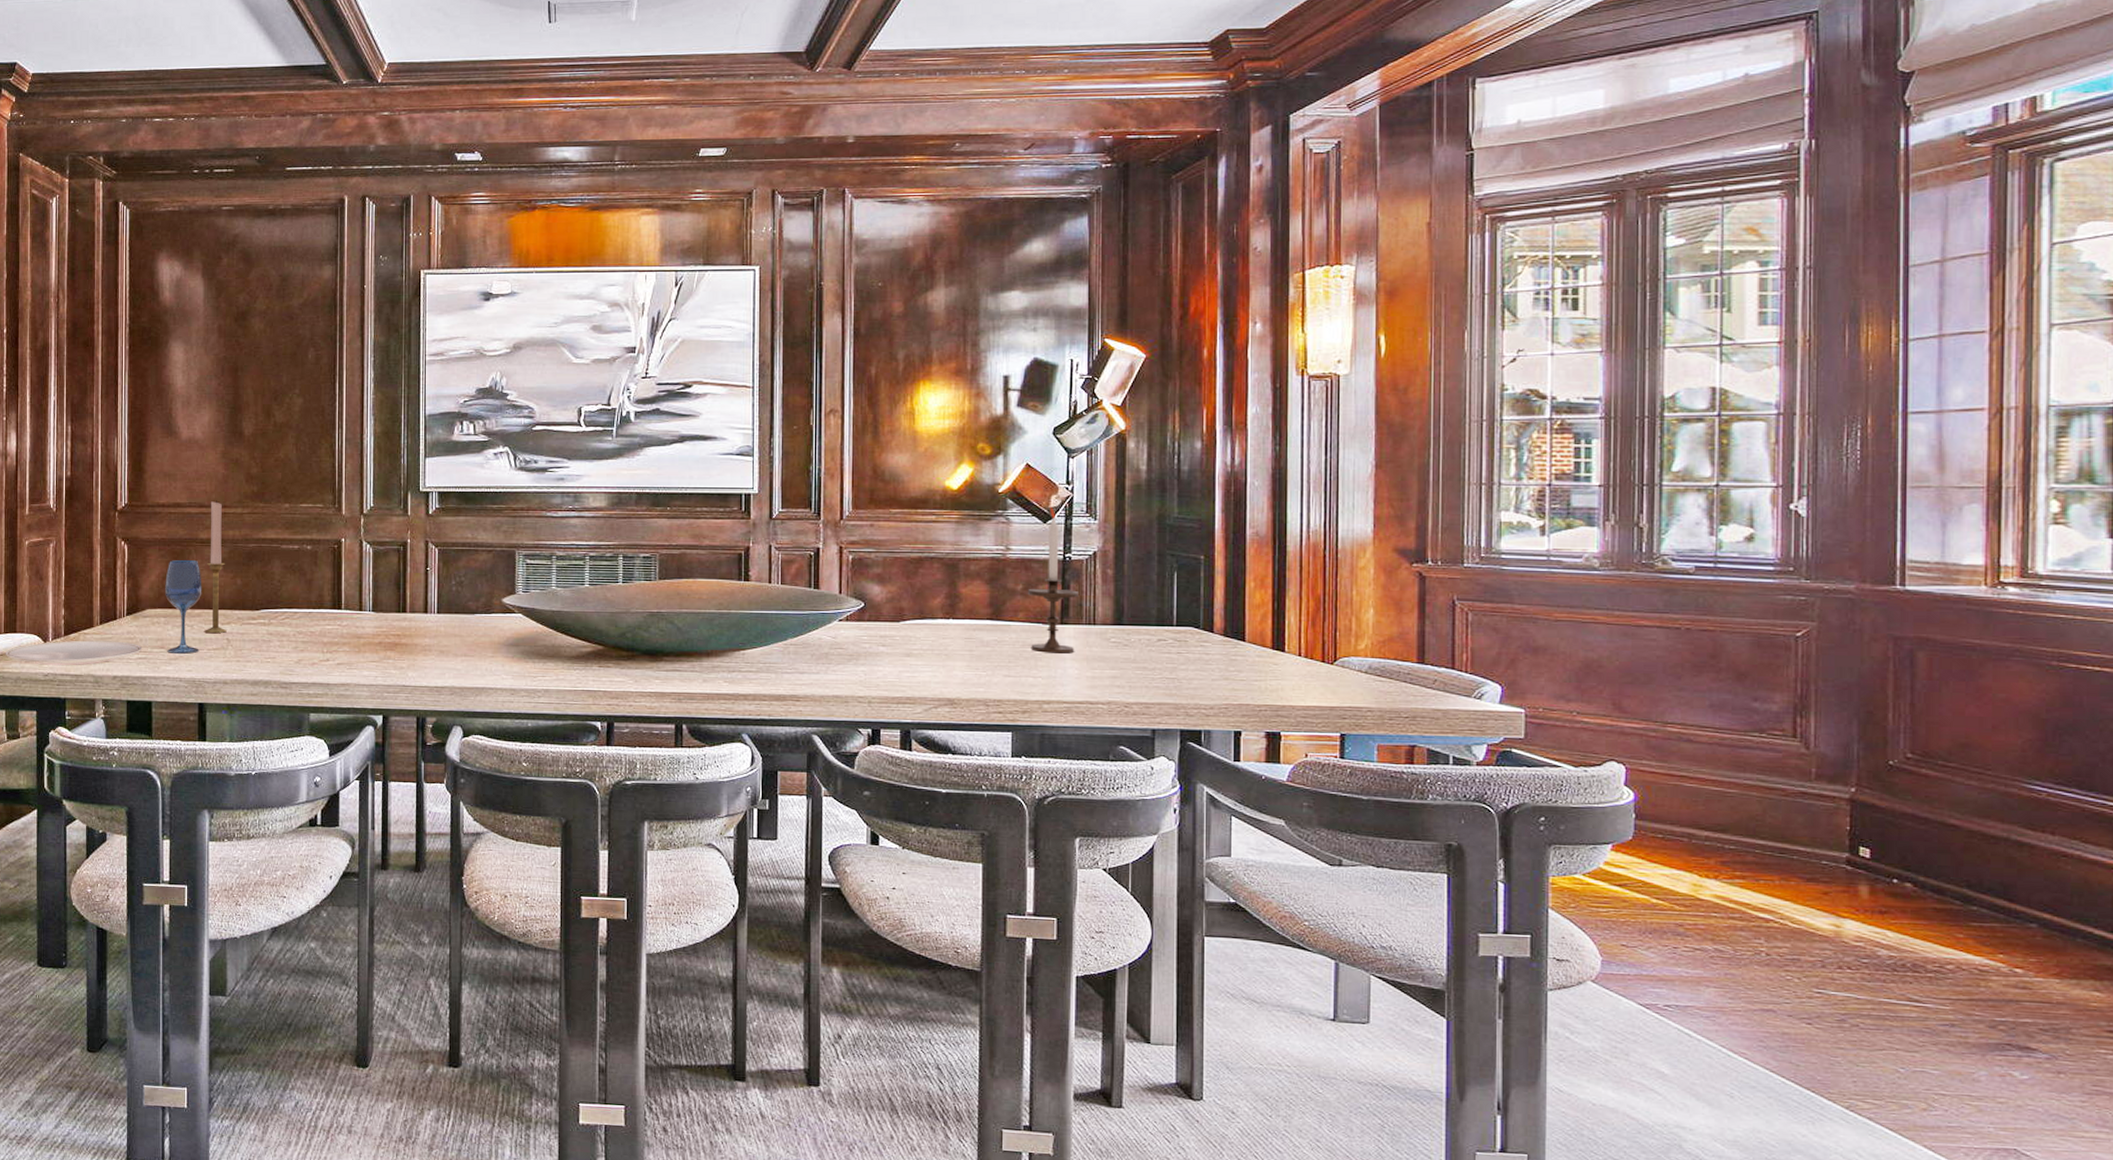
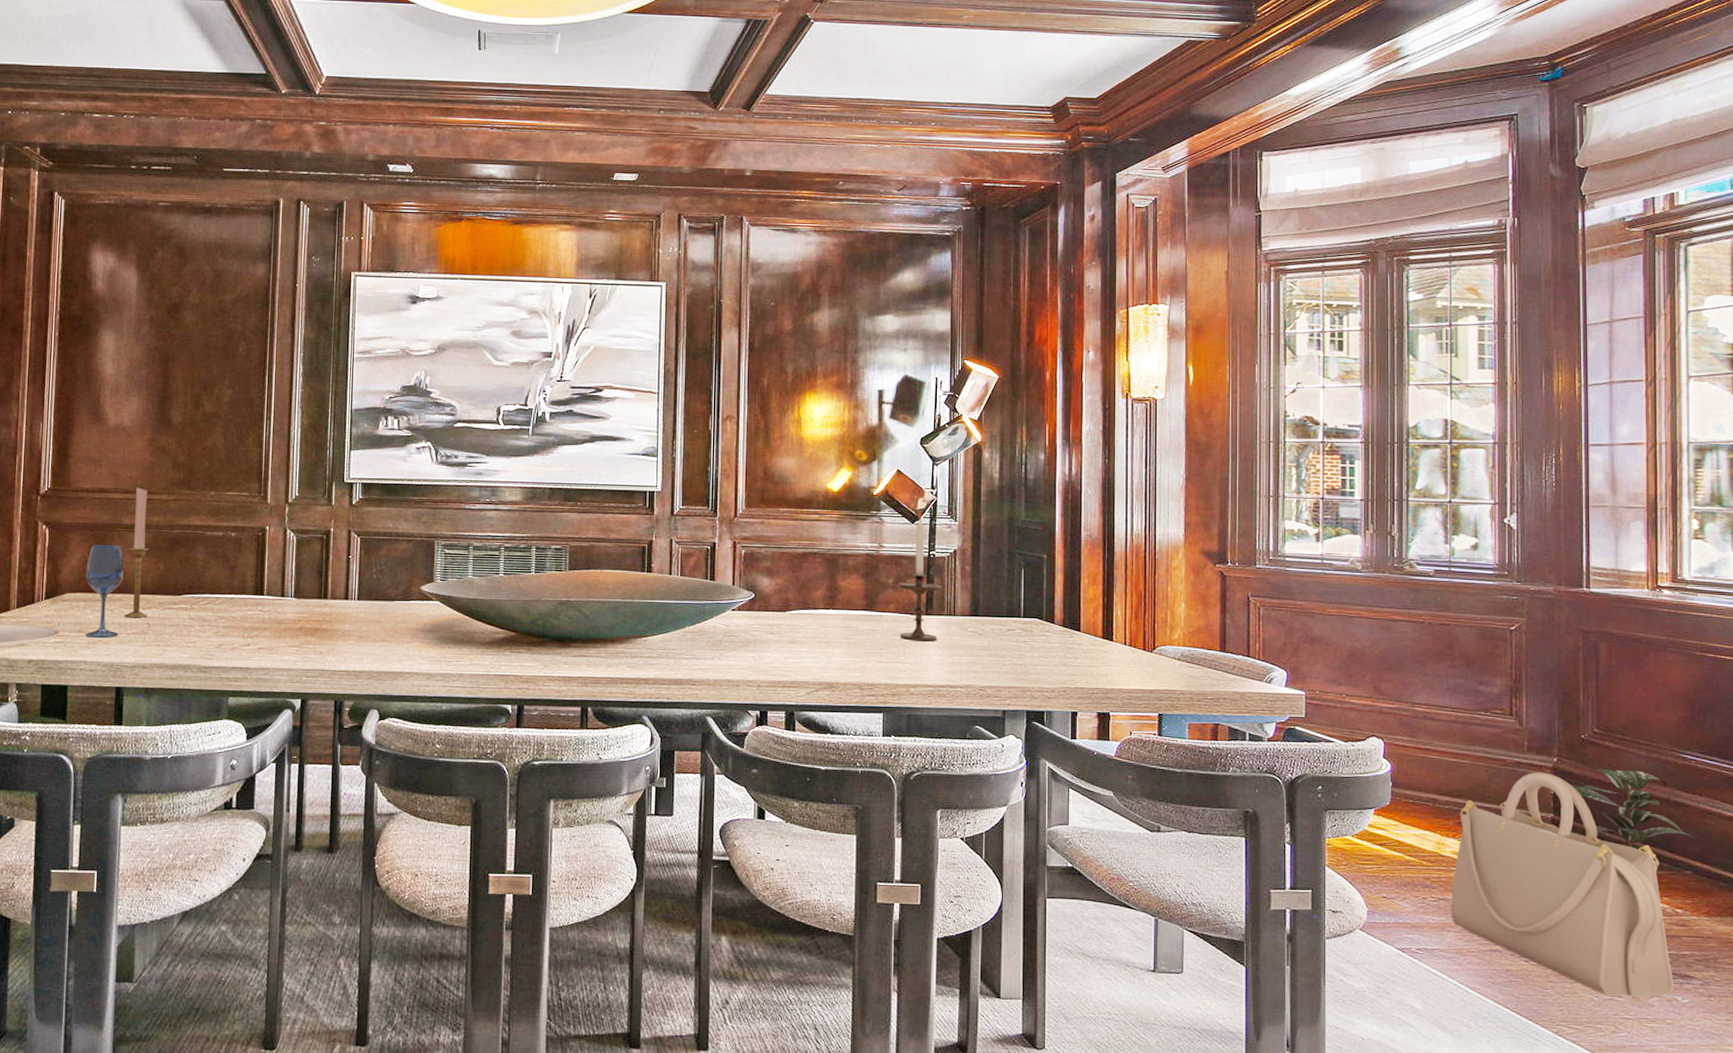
handbag: none [1710,805,2008,1072] -> present [1451,773,1674,998]
potted plant: none [1874,801,2049,895] -> present [1571,769,1699,848]

